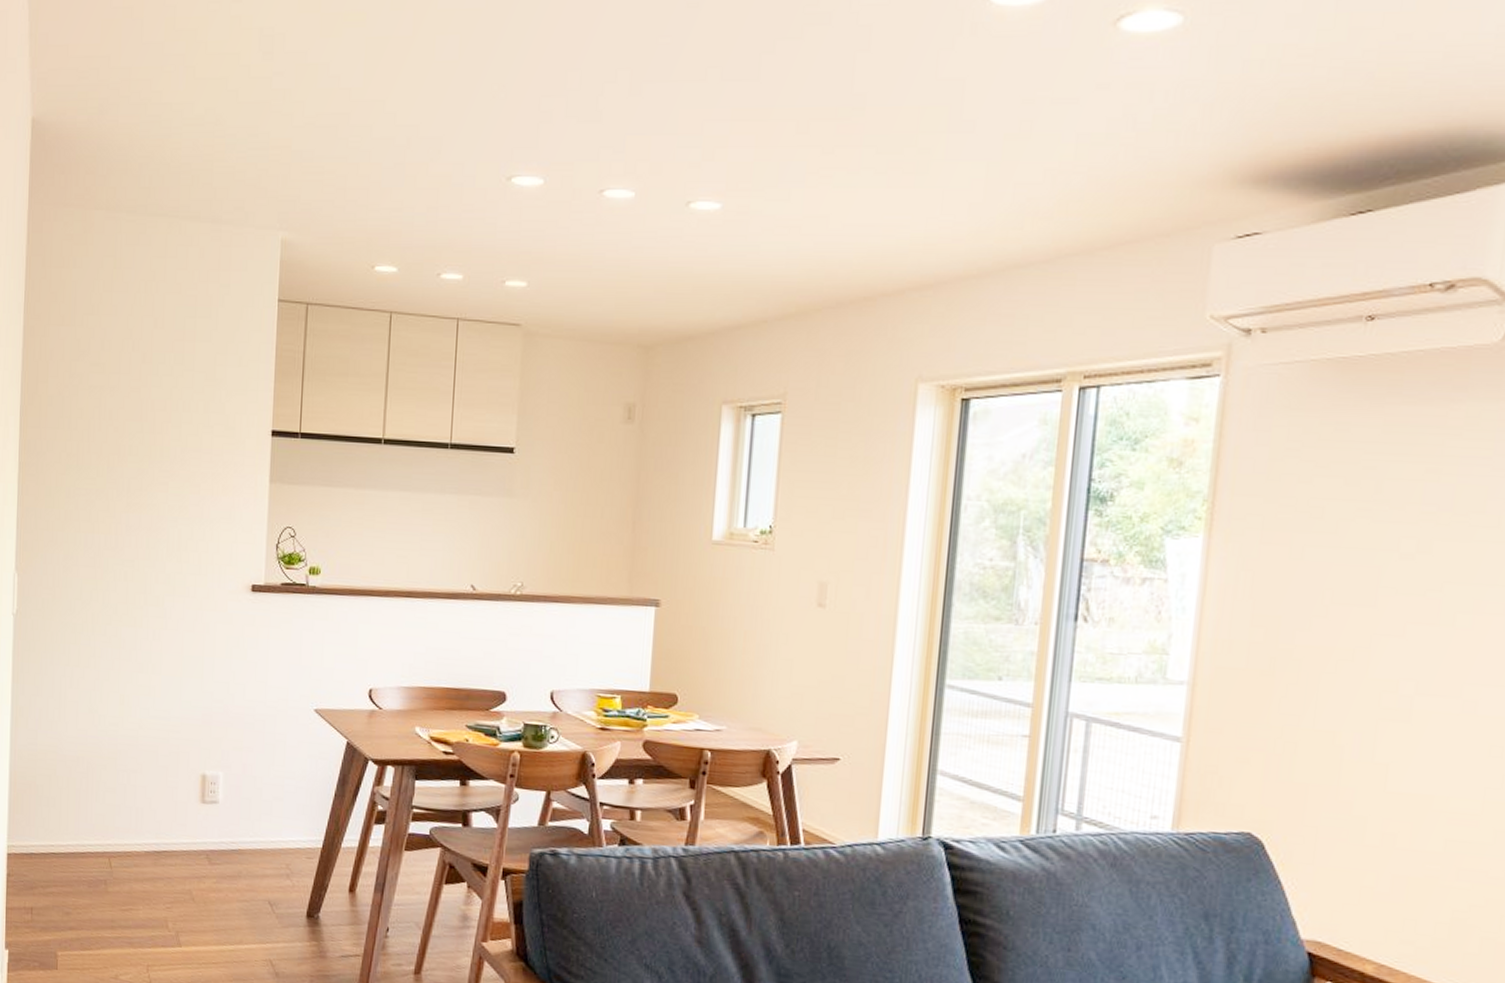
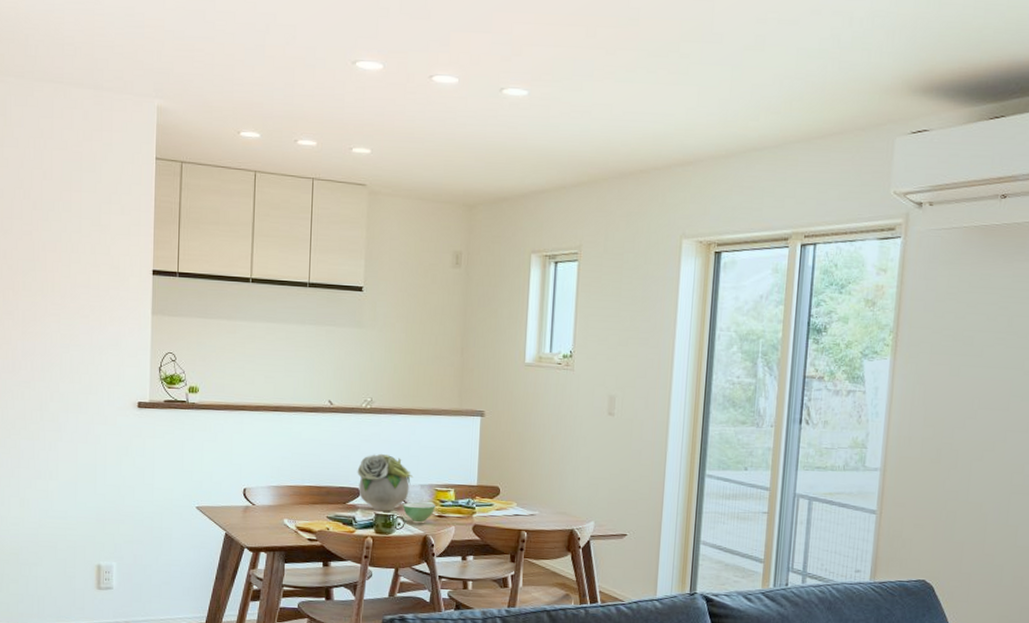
flower arrangement: none [503,650,571,722] -> present [357,453,414,512]
bowl: none [557,711,598,738] -> present [402,502,436,524]

